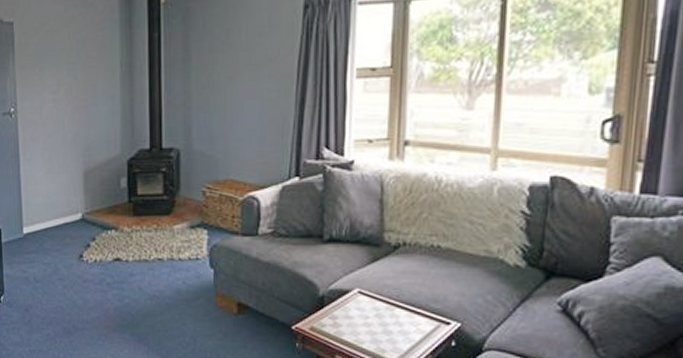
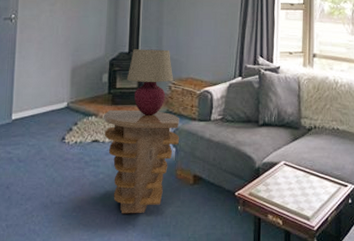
side table: none [125,221,219,345] -> present [104,109,180,214]
table lamp: none [149,143,208,229] -> present [126,49,174,115]

